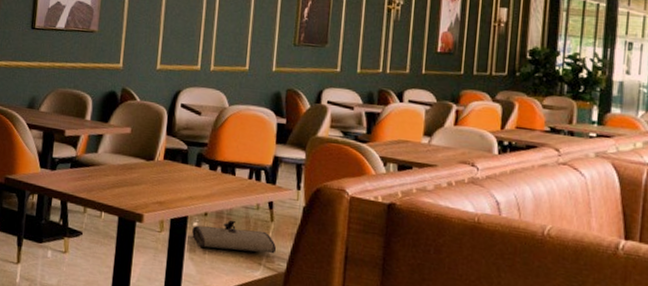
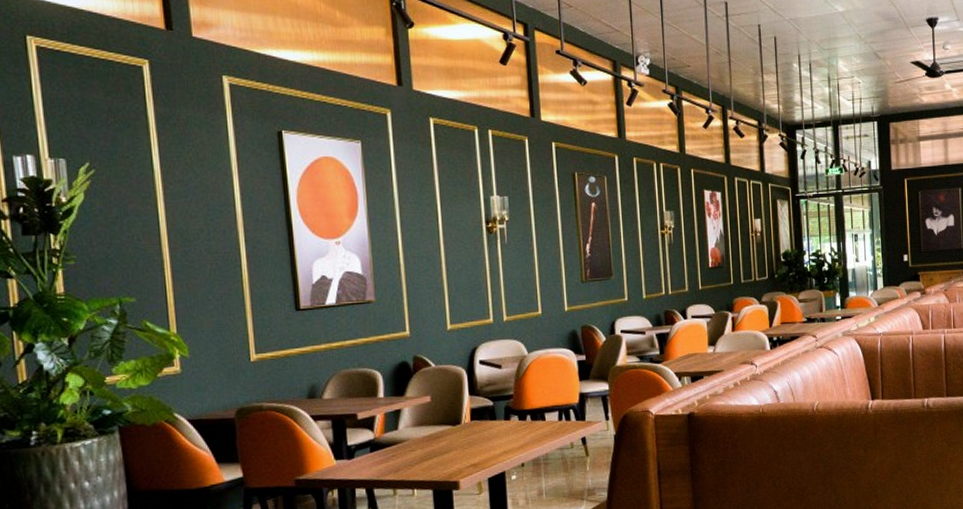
tool roll: present [192,220,277,254] -> none [512,463,596,498]

